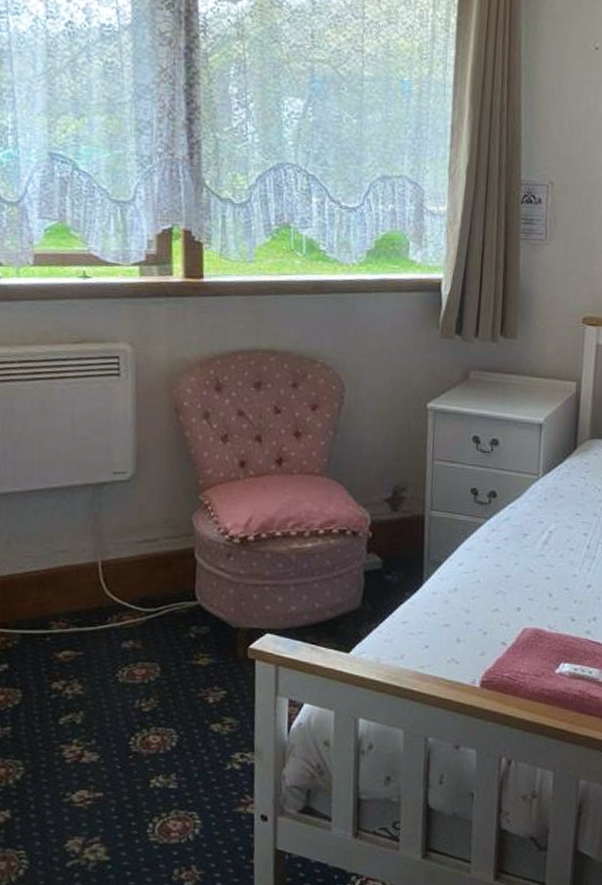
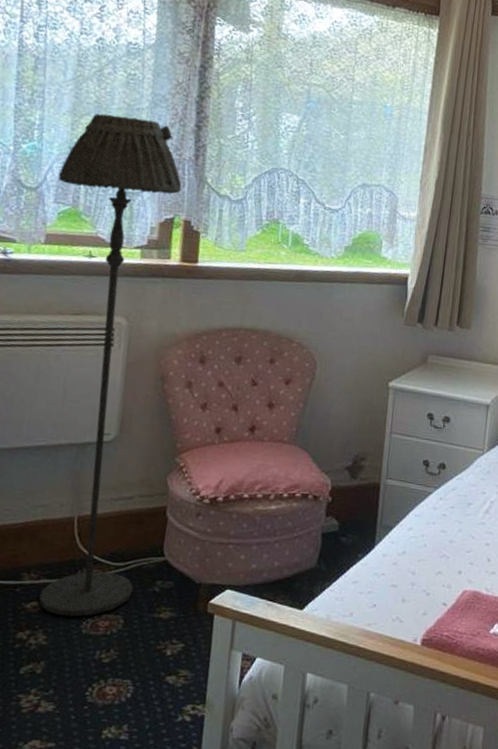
floor lamp: none [41,111,177,666] -> present [39,113,182,617]

